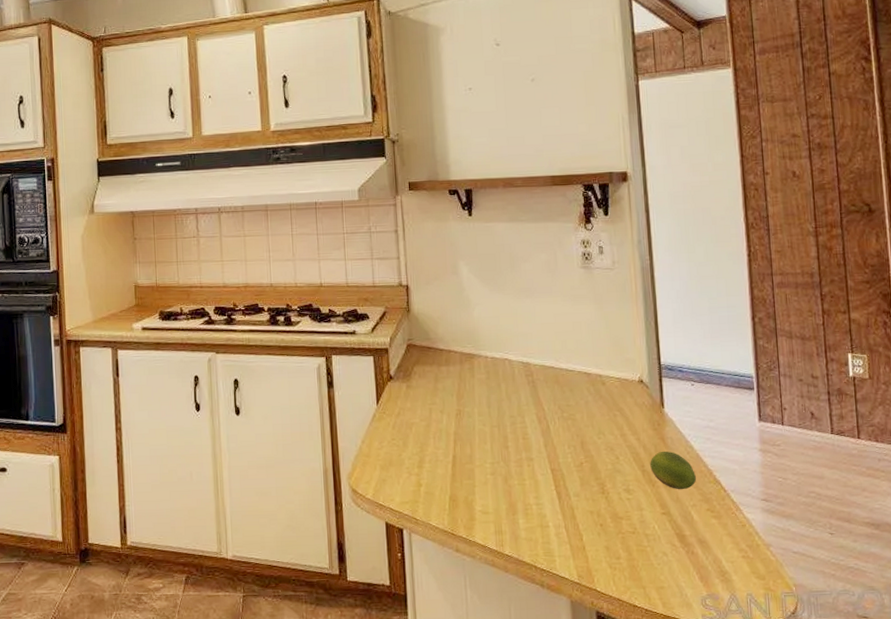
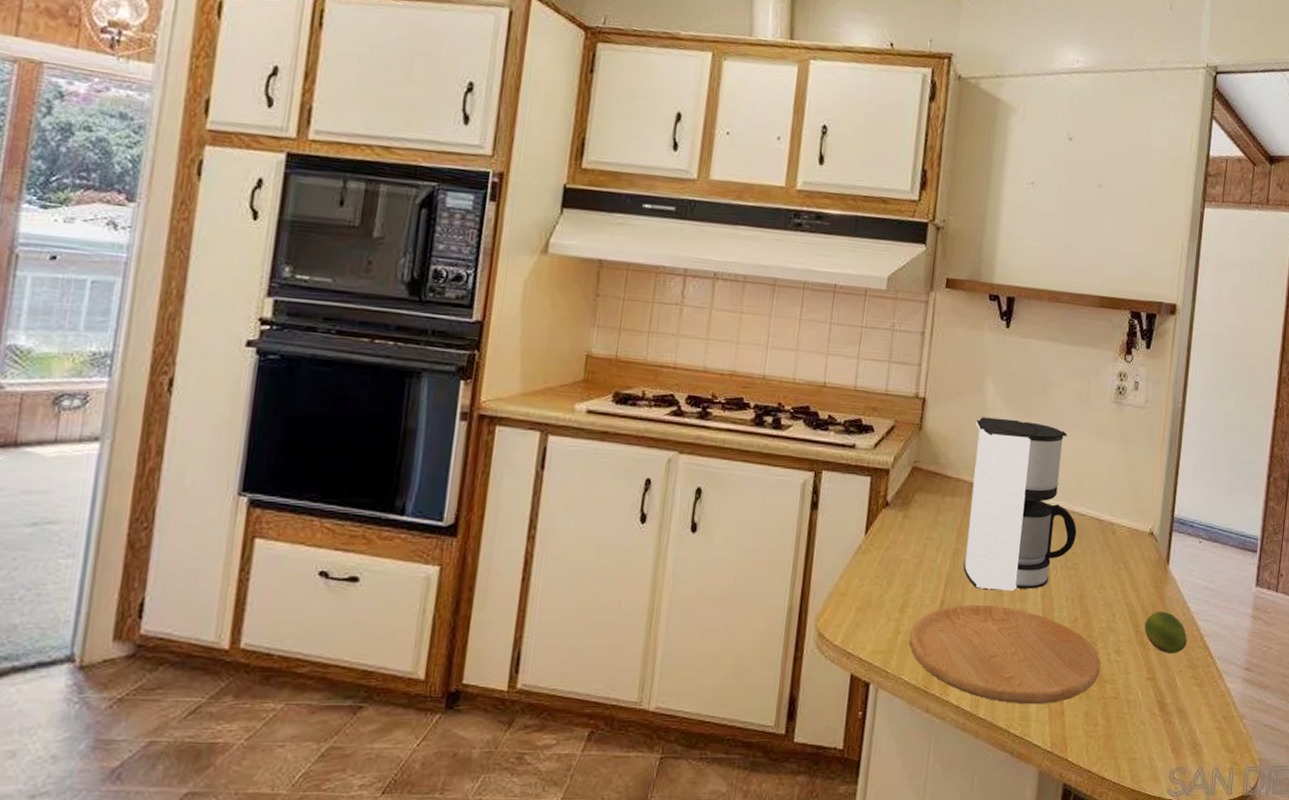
cutting board: none [430,456,613,542] -> present [909,604,1101,705]
coffee maker: none [456,294,568,443] -> present [963,417,1077,591]

